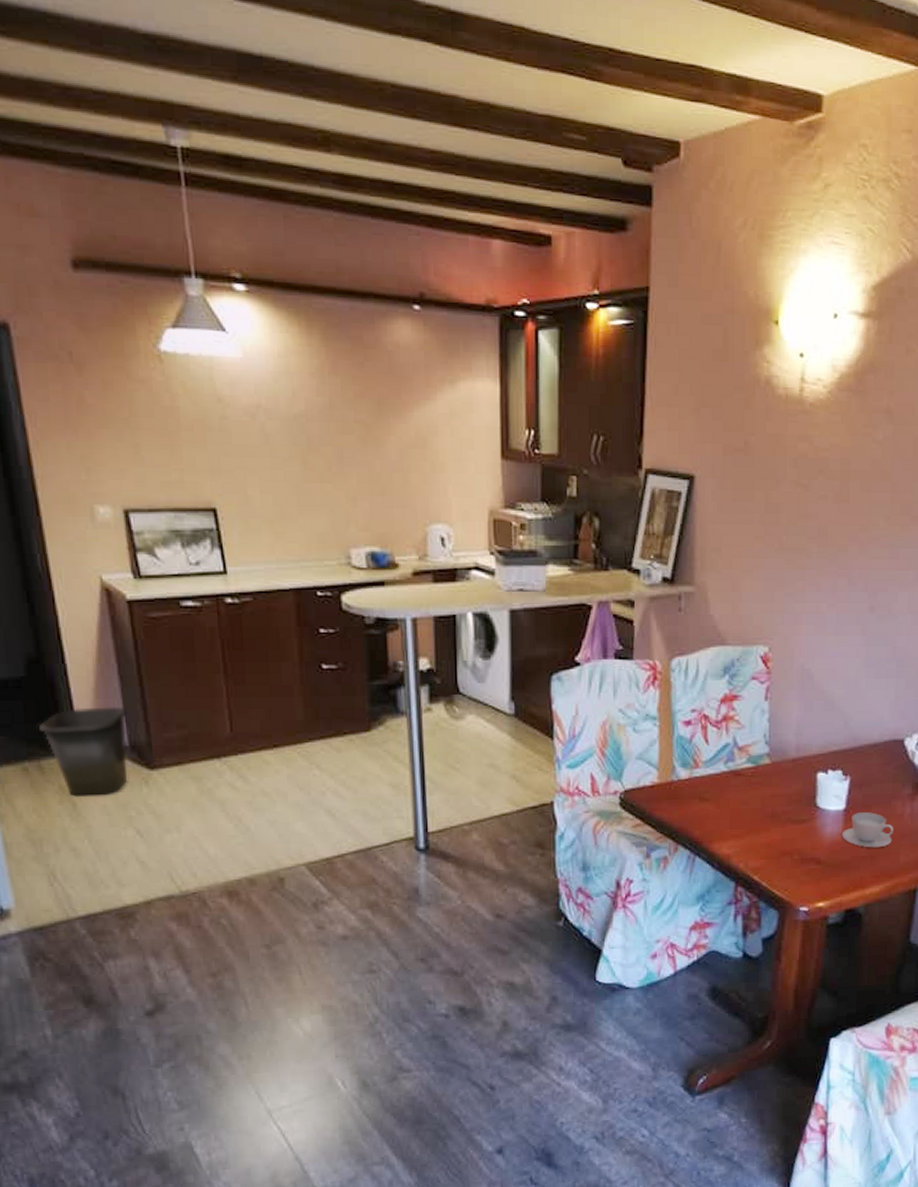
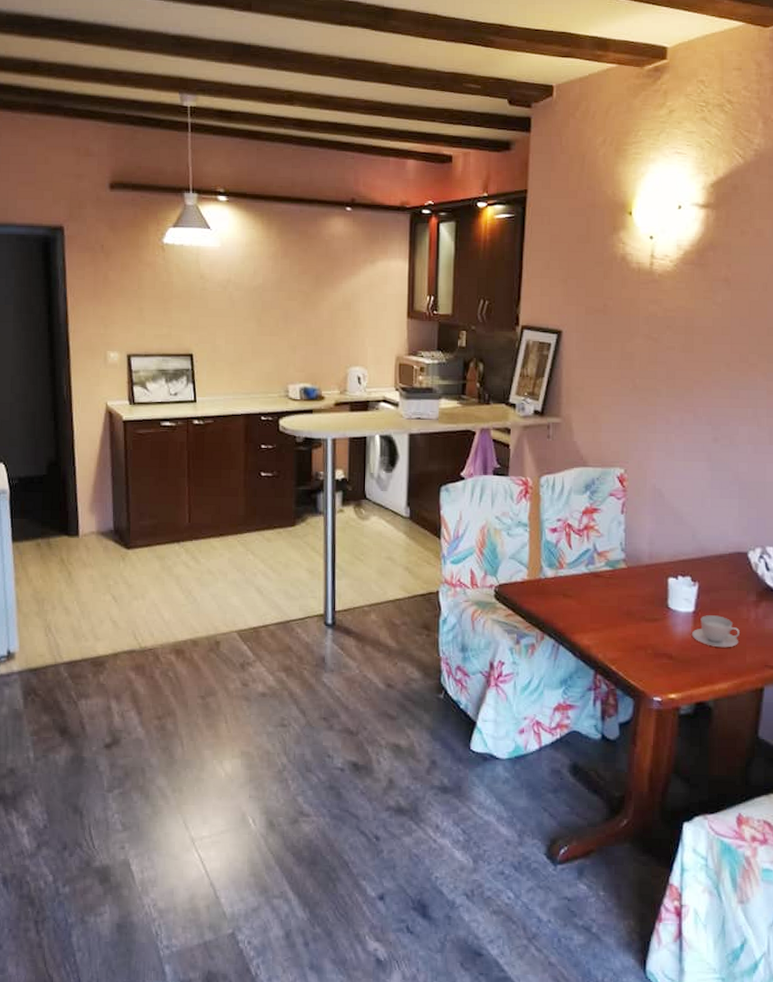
waste bin: present [39,706,128,797] -> none [52,499,115,568]

